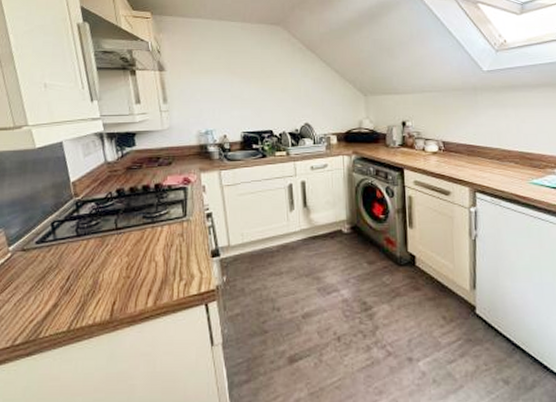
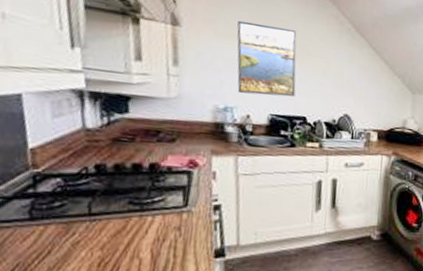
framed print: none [208,57,261,117] -> present [237,20,297,97]

